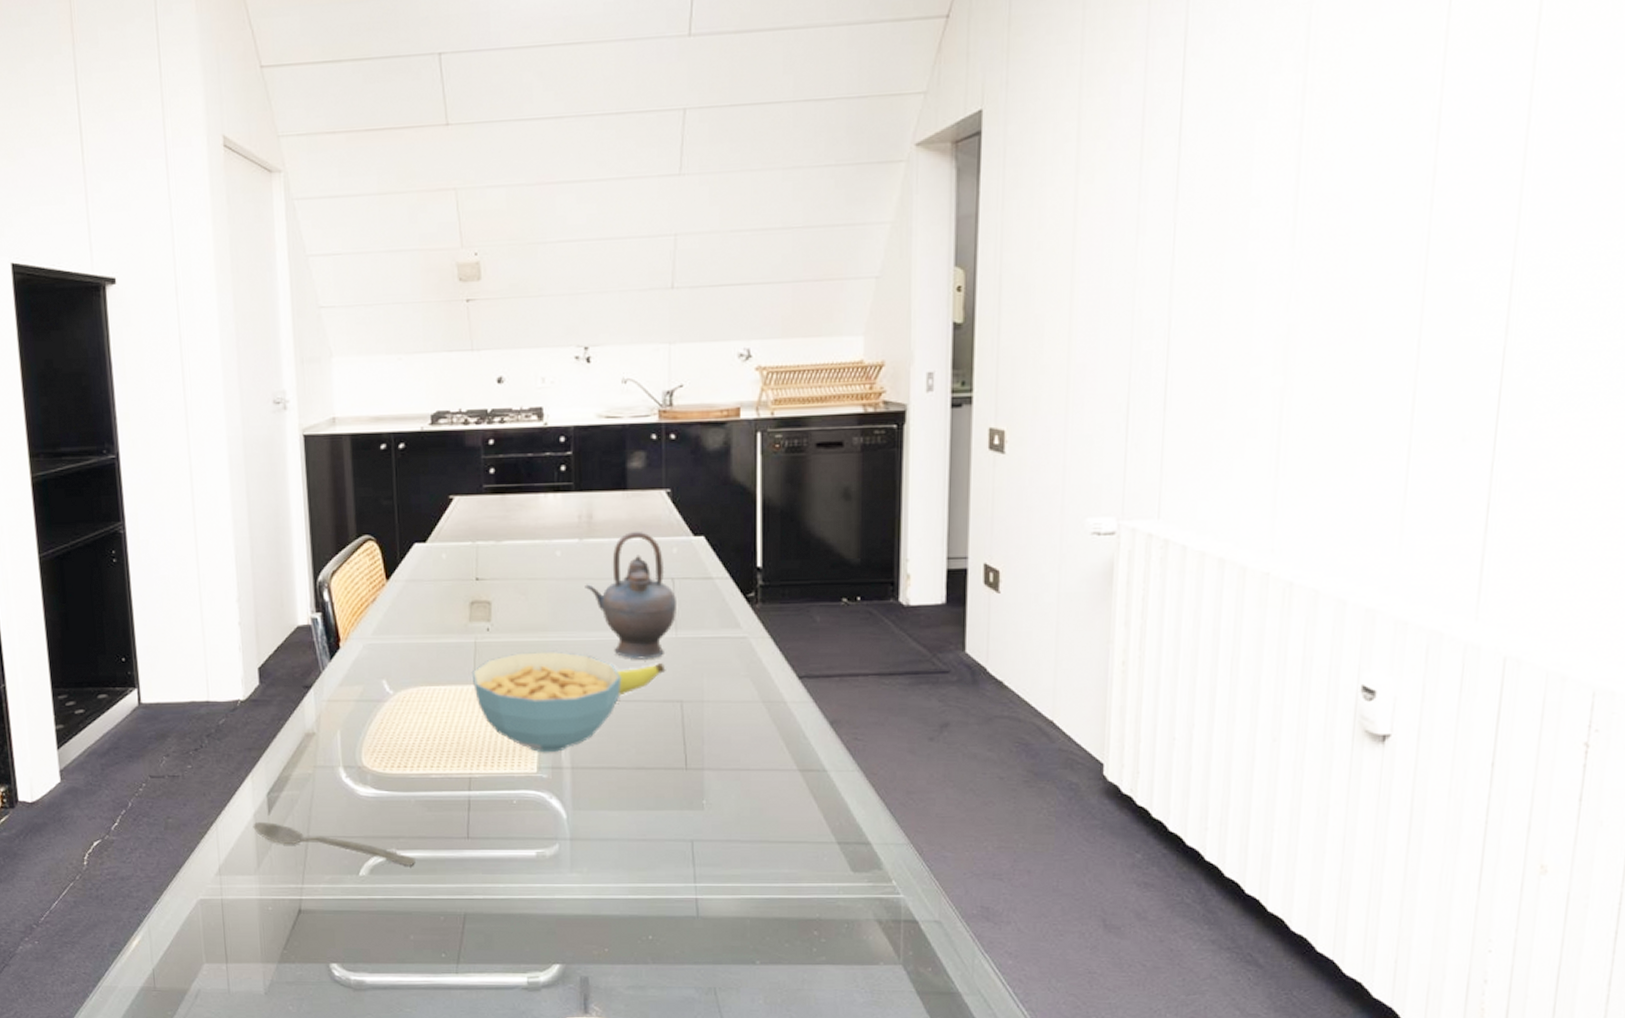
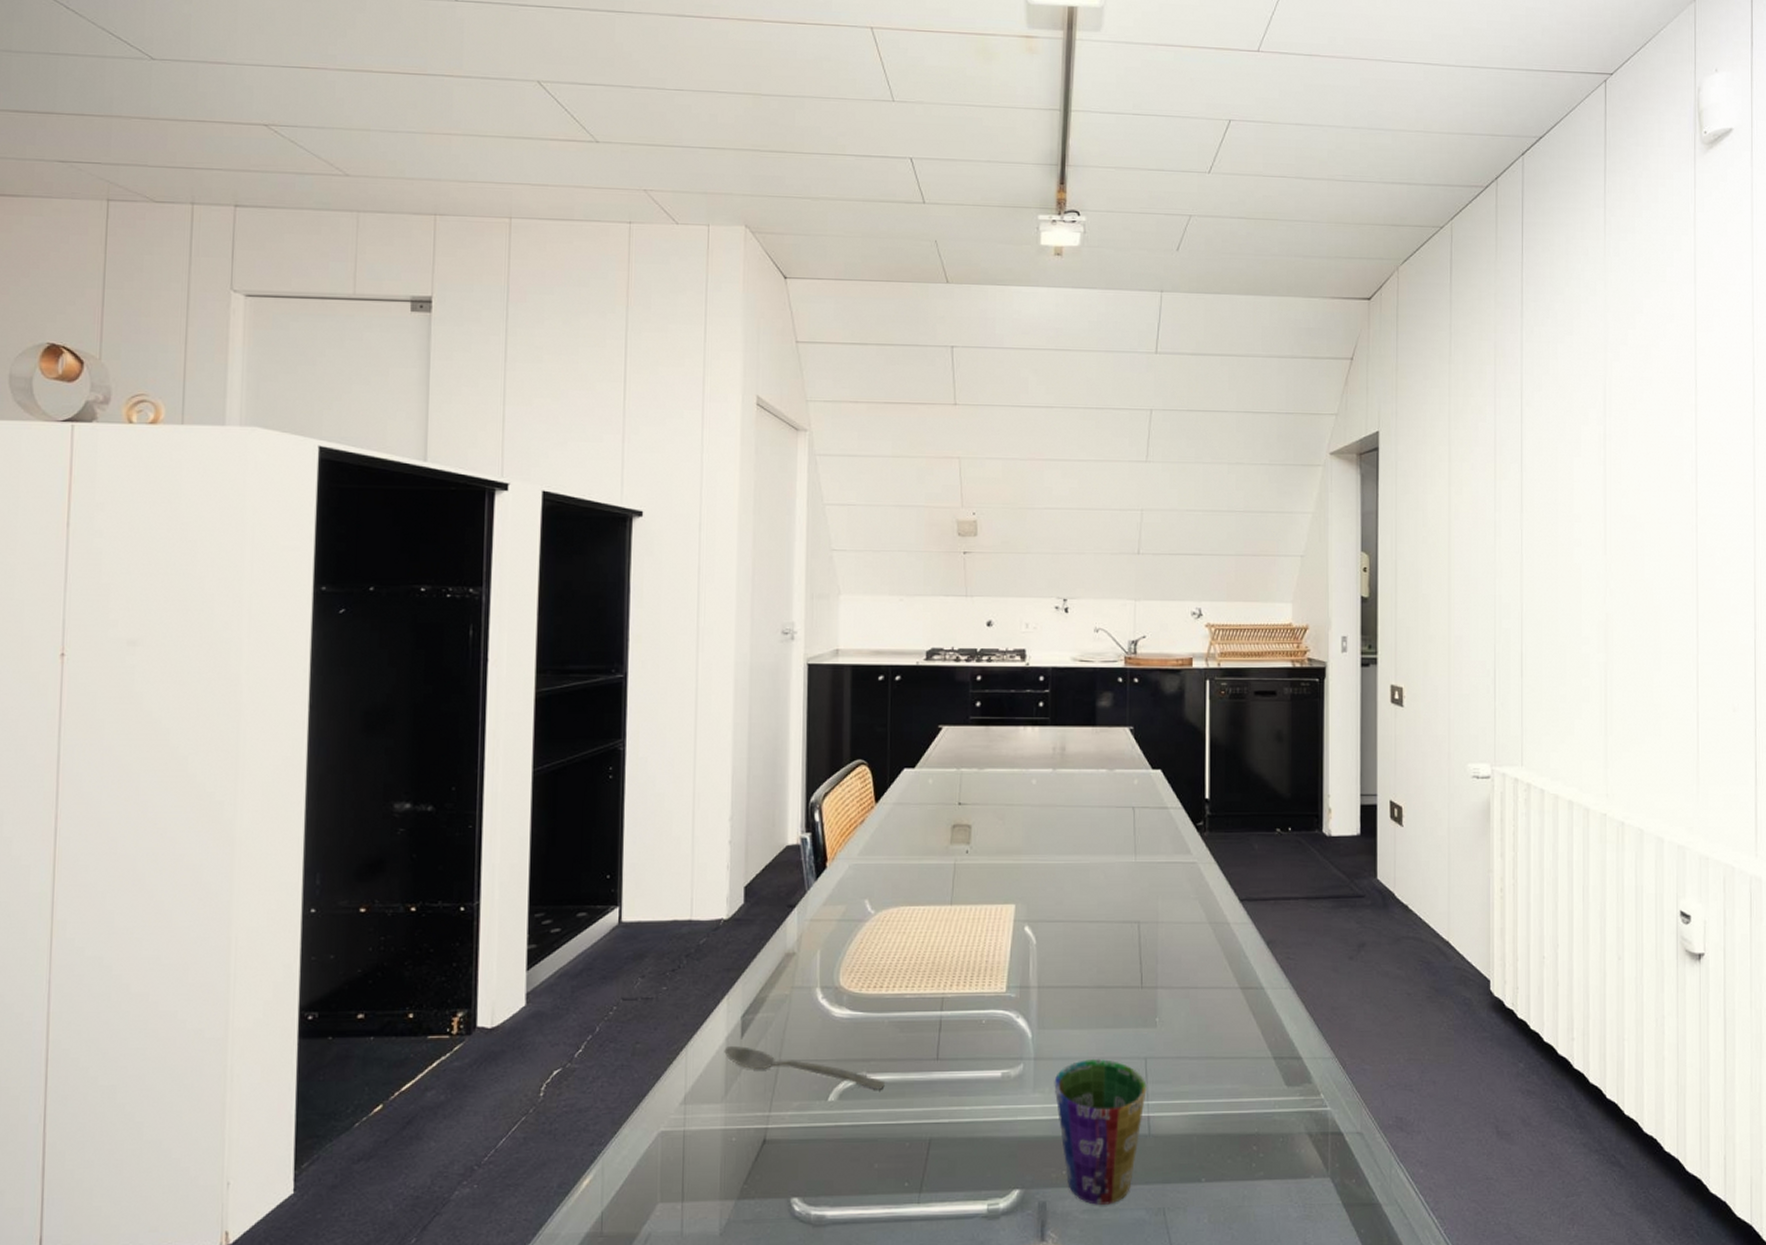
cereal bowl: present [471,651,622,753] -> none [949,873,1086,973]
teapot: present [585,532,676,660] -> none [1056,764,1136,882]
cup: none [592,840,694,982] -> present [1054,1058,1147,1205]
banana: present [617,662,666,696] -> none [1082,885,1126,917]

